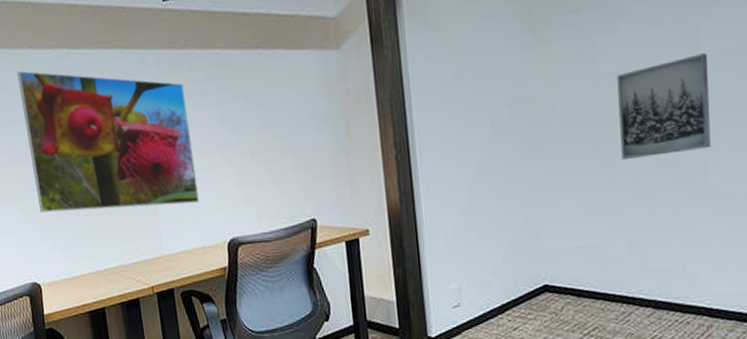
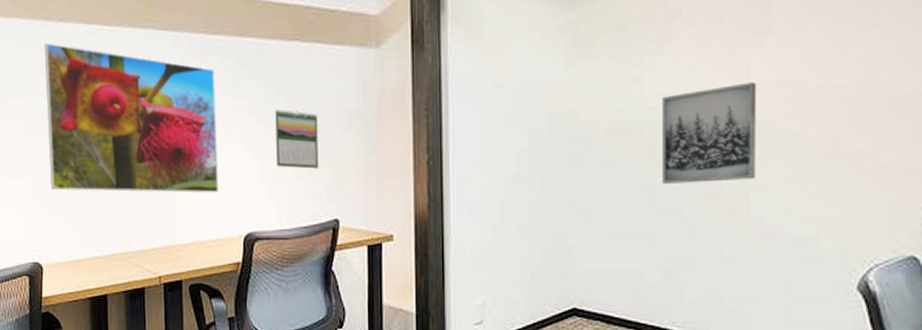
calendar: none [245,117,293,174] -> present [275,109,319,169]

